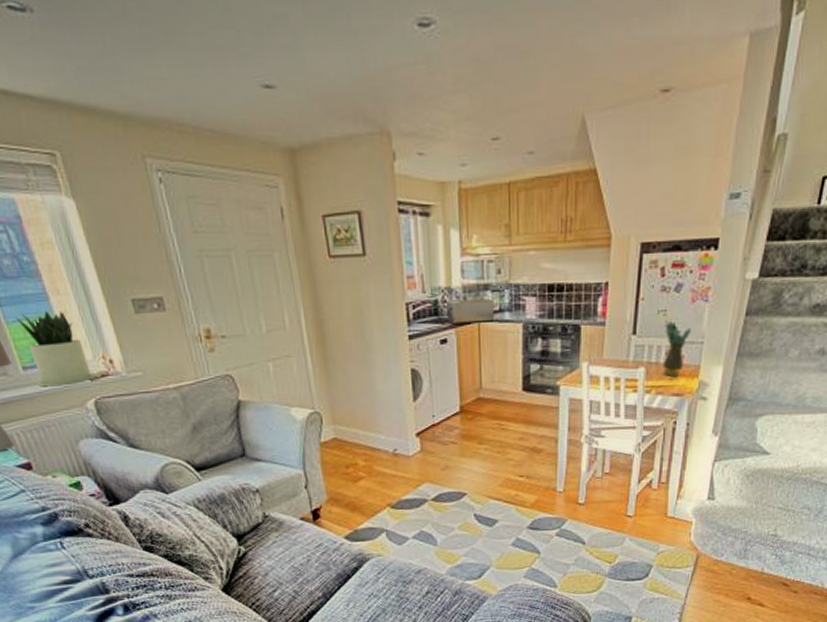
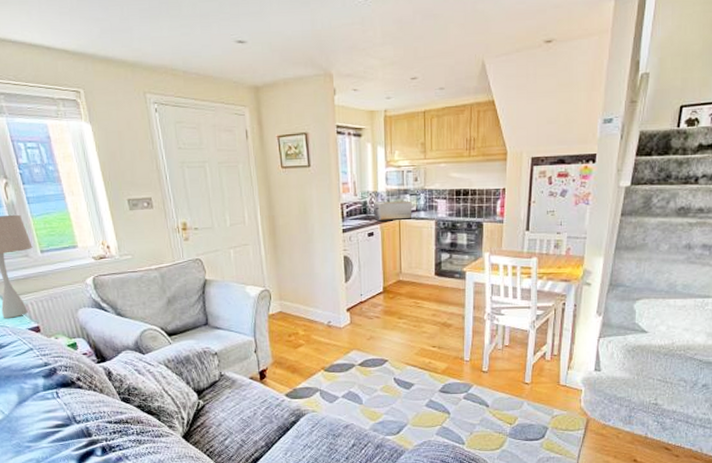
planter: present [16,310,97,387] -> none [39,207,97,267]
vase: present [662,320,692,377] -> none [552,219,576,266]

